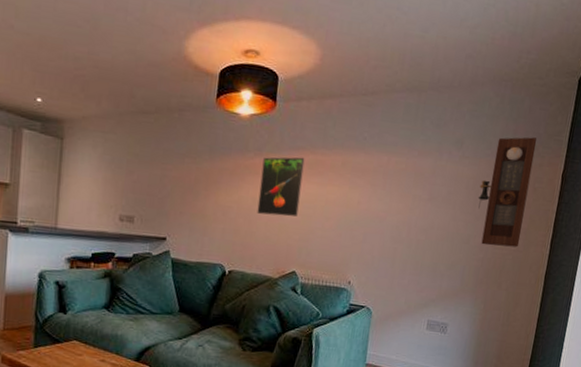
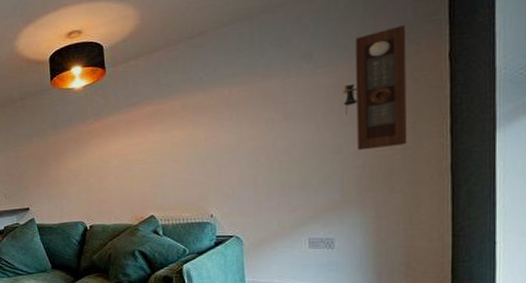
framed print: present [257,157,305,217] -> none [103,111,146,170]

